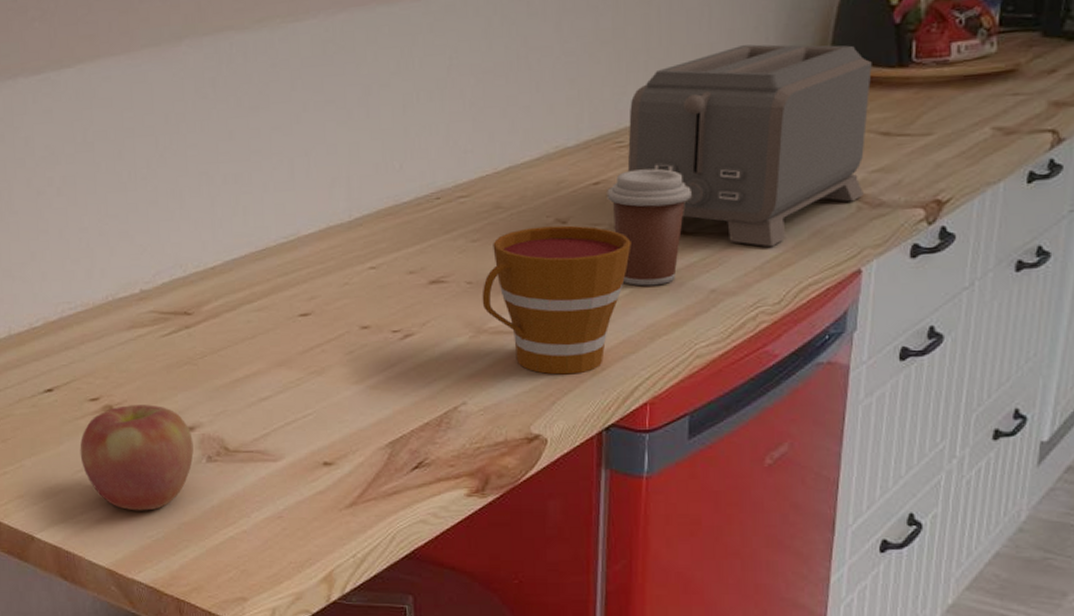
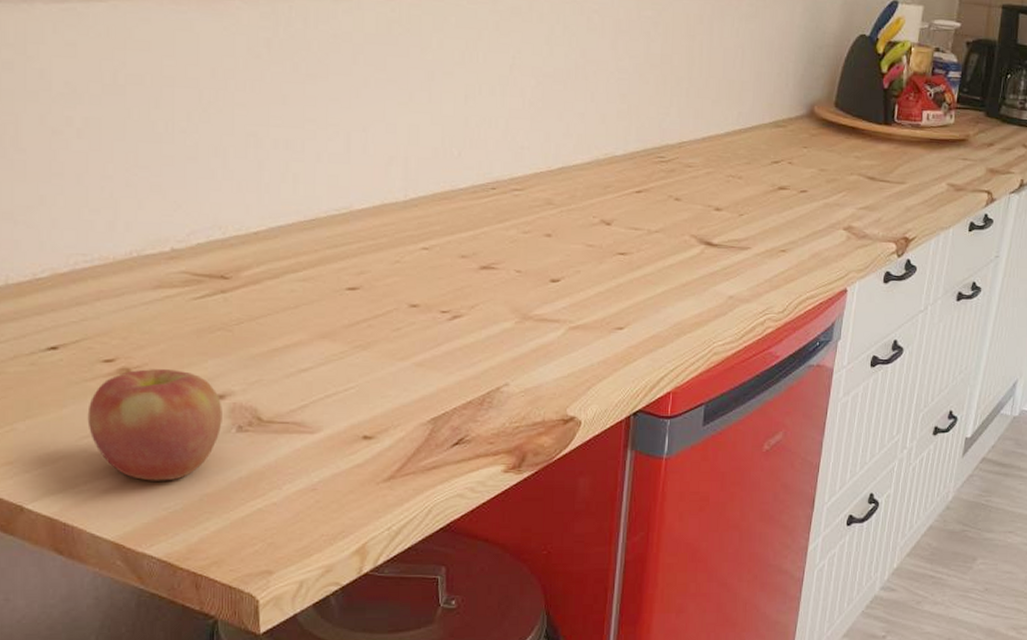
cup: present [482,225,631,375] -> none [529,225,666,363]
coffee cup: present [607,168,692,286] -> none [647,183,719,289]
toaster: present [627,44,872,247] -> none [666,87,865,264]

